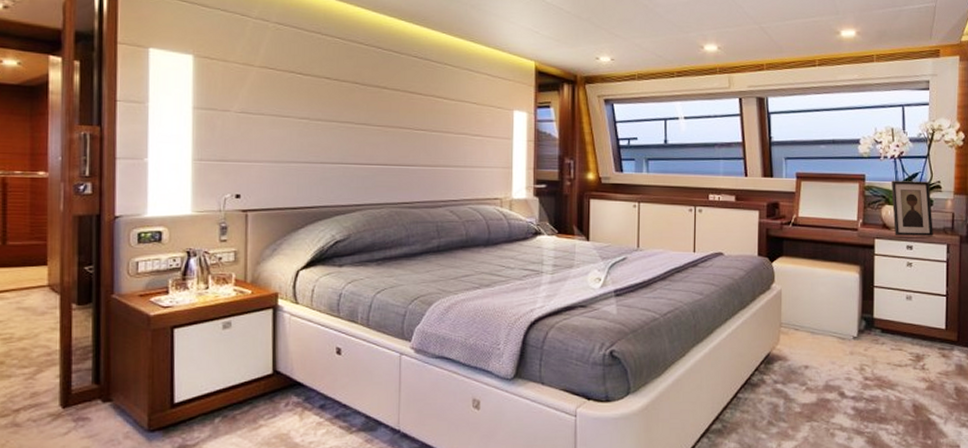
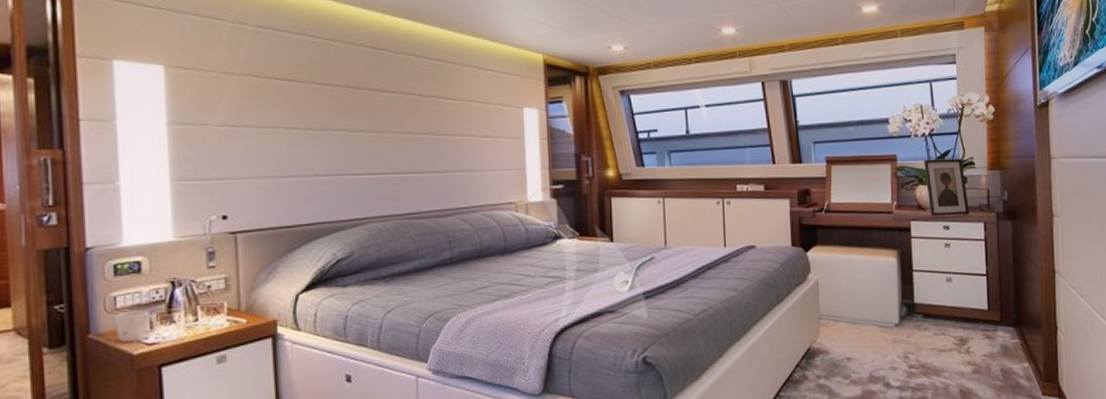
mug: none [135,275,174,305] -> present [113,310,158,343]

